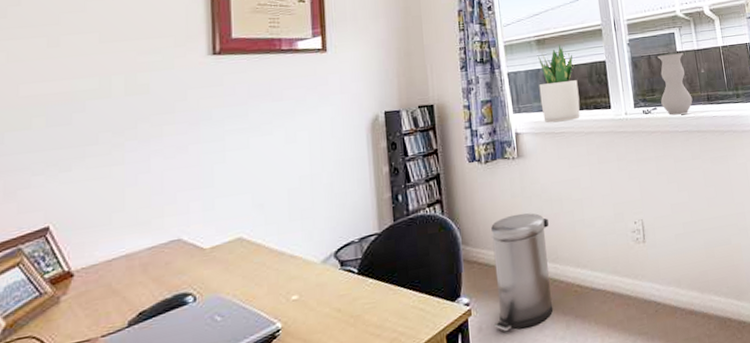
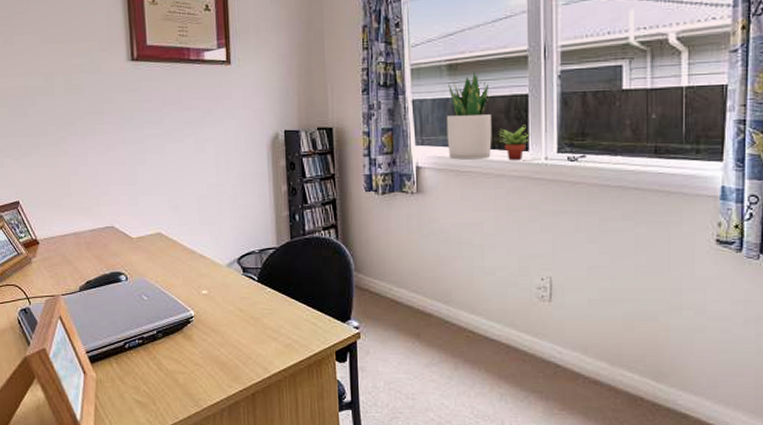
pedal bin: present [490,213,553,332] -> none [381,250,444,361]
succulent plant: none [585,86,611,120] -> present [499,125,531,161]
vase: present [657,52,693,116] -> none [592,91,634,168]

